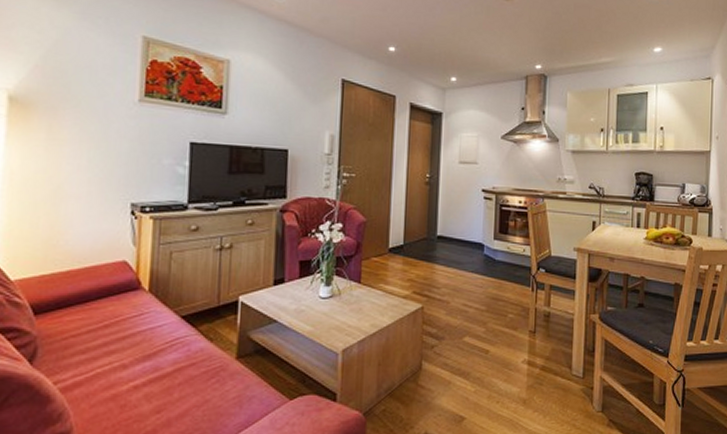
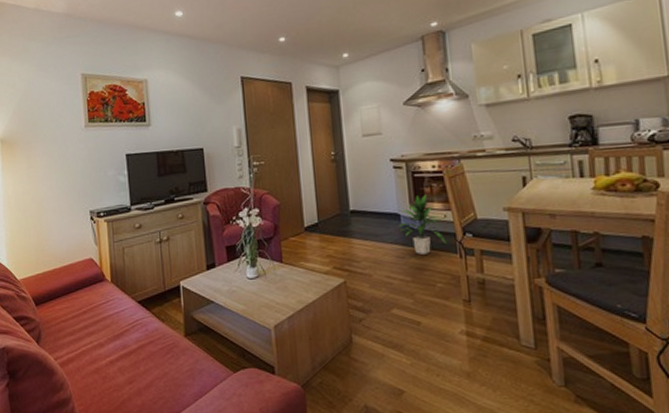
indoor plant: none [481,227,522,285] -> present [398,194,447,255]

